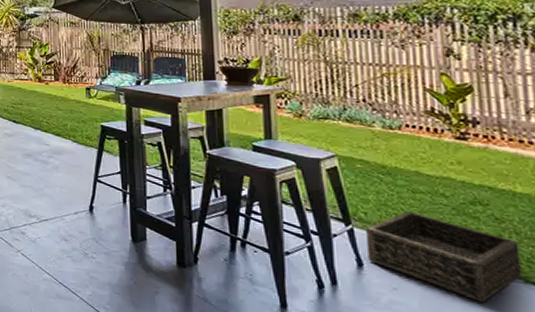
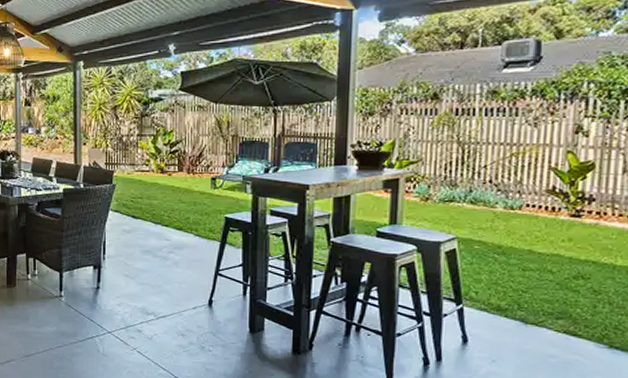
basket: present [366,211,522,302] -> none [473,289,610,368]

